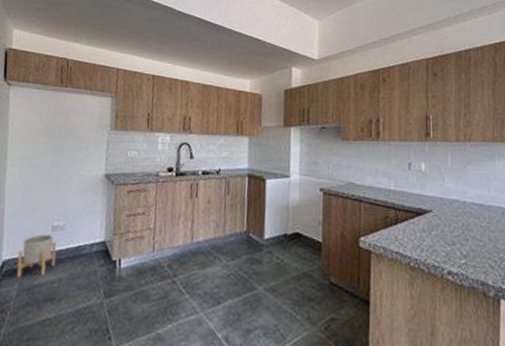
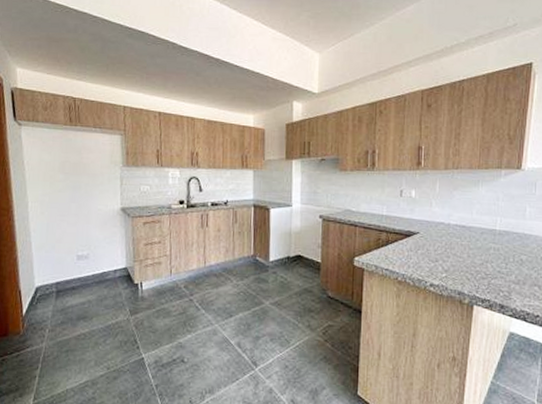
planter: present [16,234,57,278] -> none [49,263,84,301]

